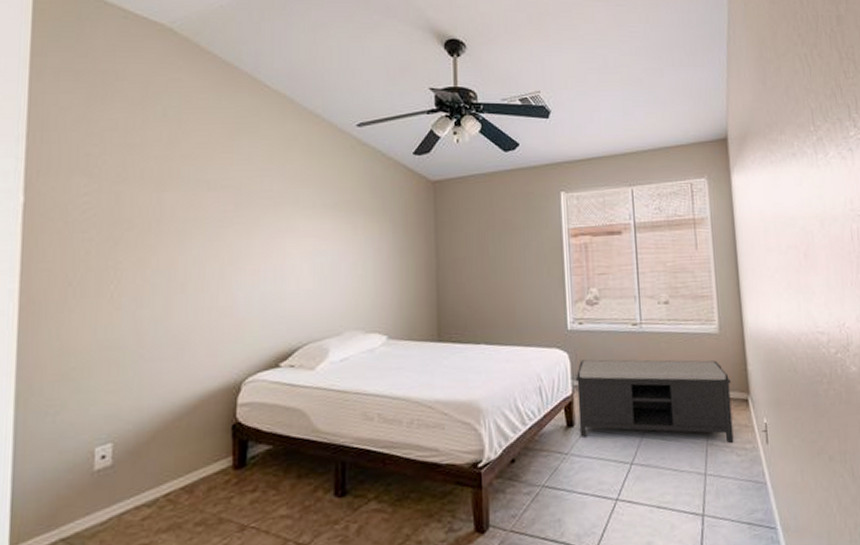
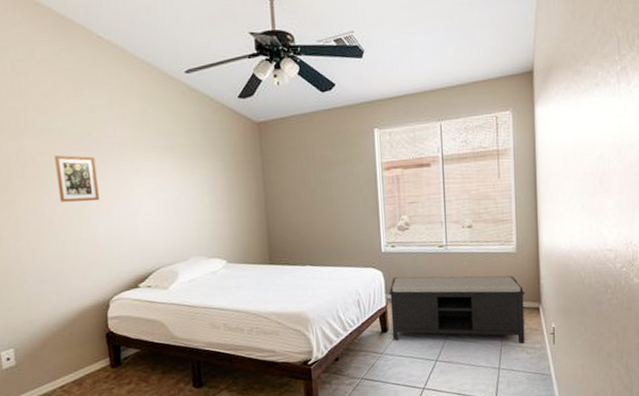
picture frame: none [197,209,245,264] -> present [54,154,100,202]

